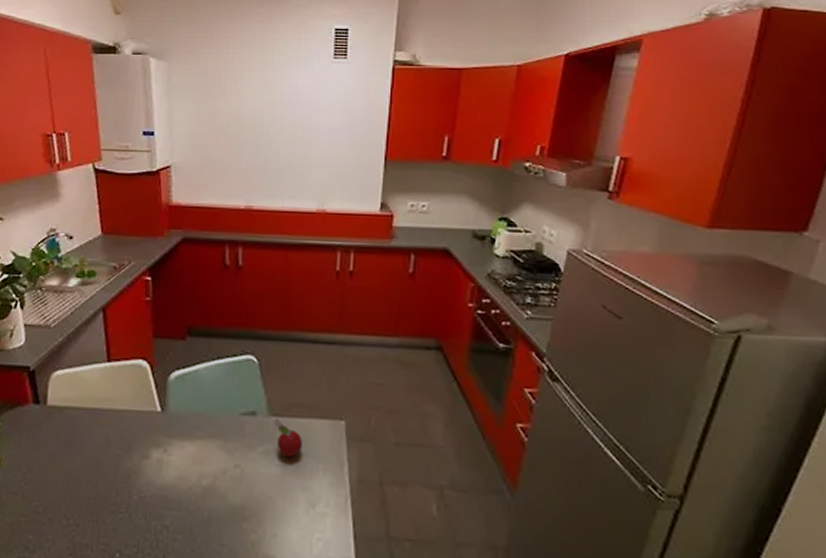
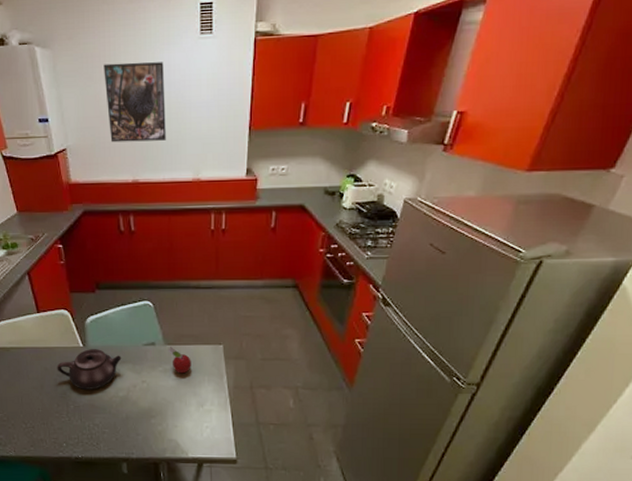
teapot: none [122,415,211,474] -> present [57,349,122,390]
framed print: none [223,80,291,165] -> present [103,62,166,143]

